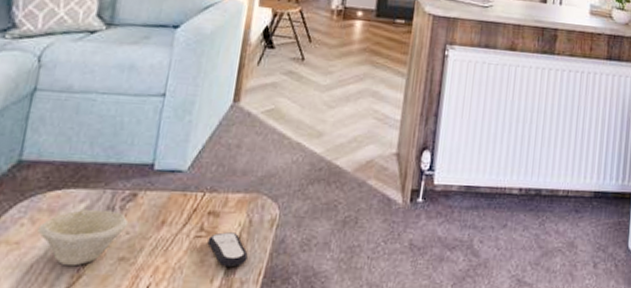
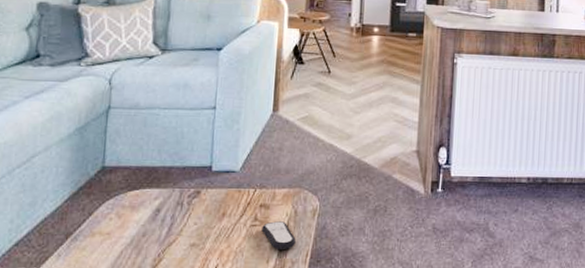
bowl: present [37,209,129,267] -> none [123,205,196,252]

